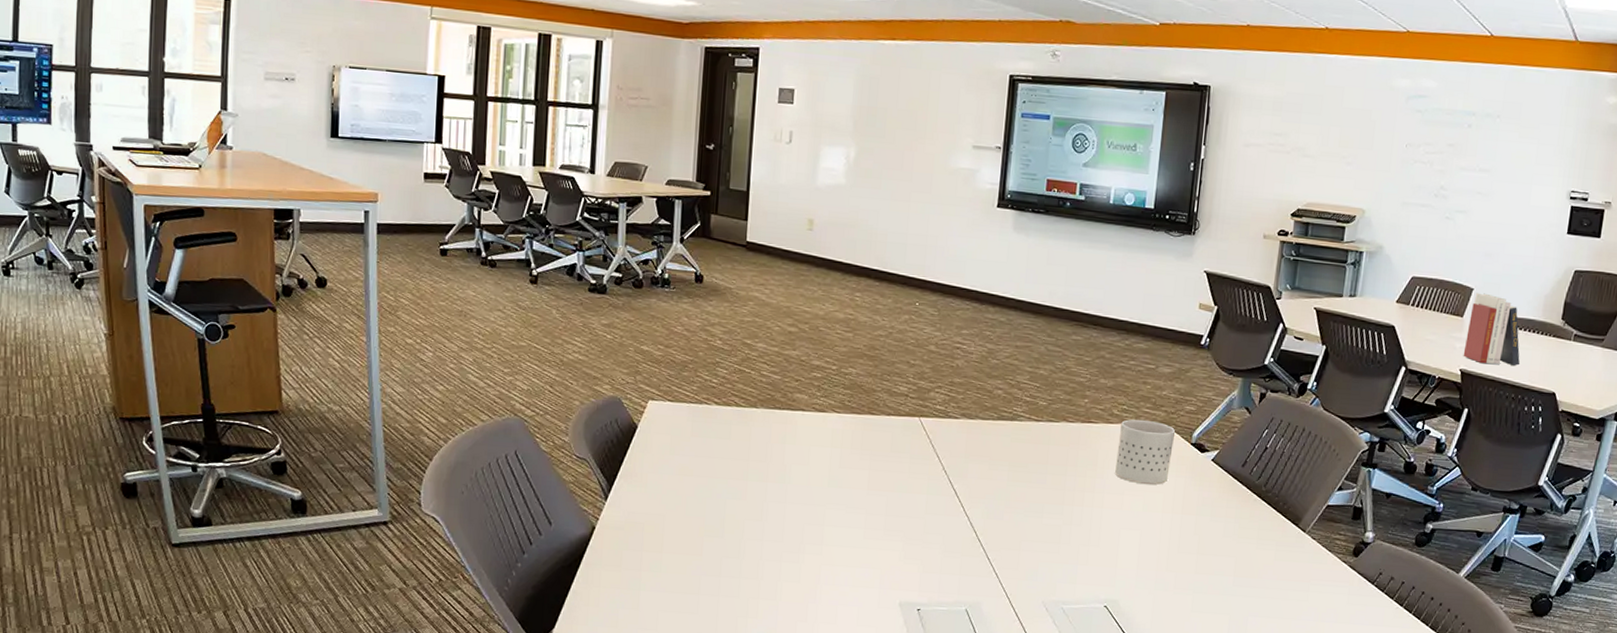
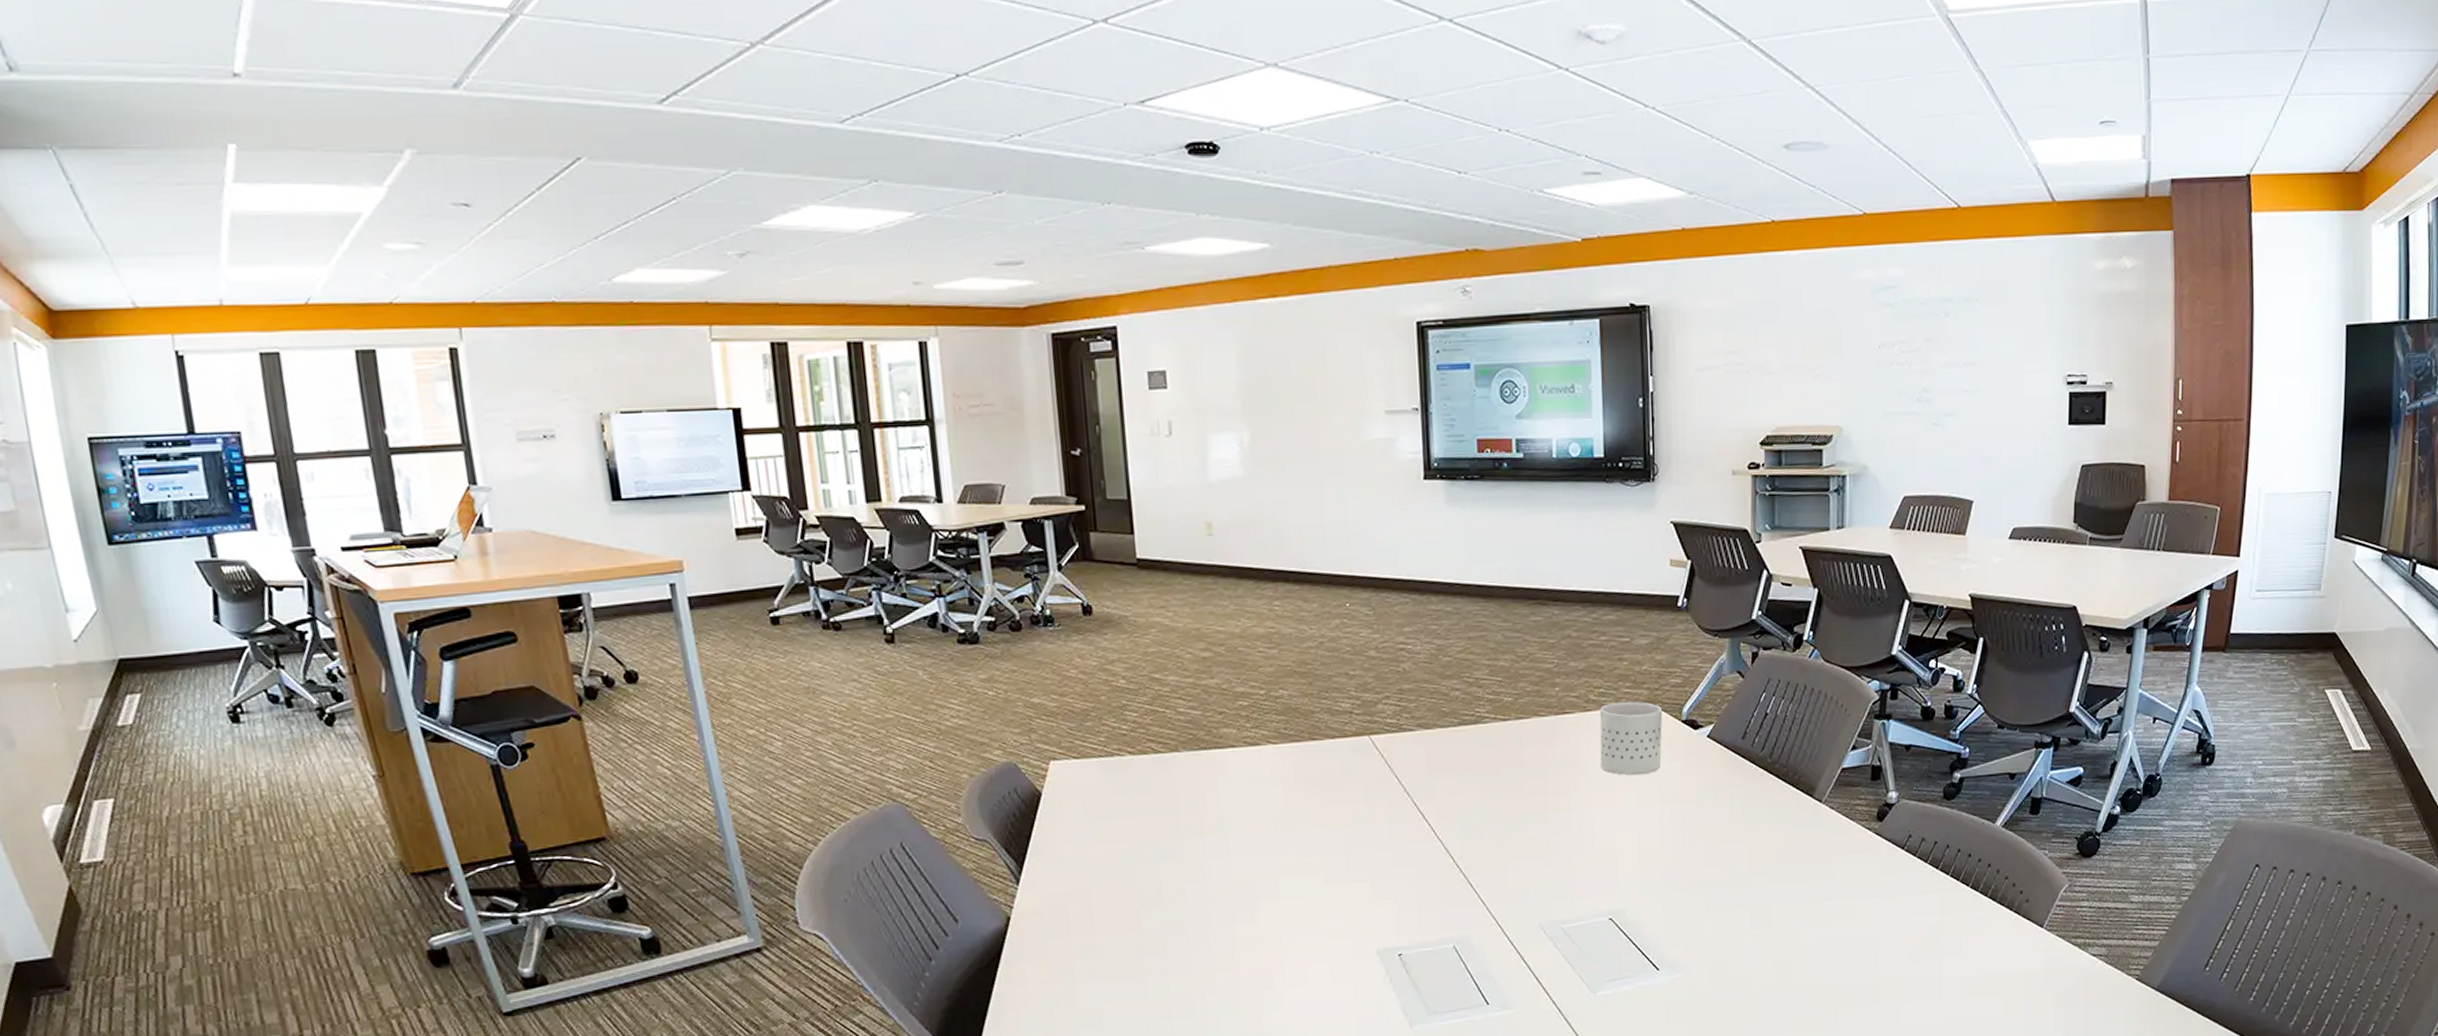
books: present [1463,292,1520,367] -> none [1970,504,2033,584]

